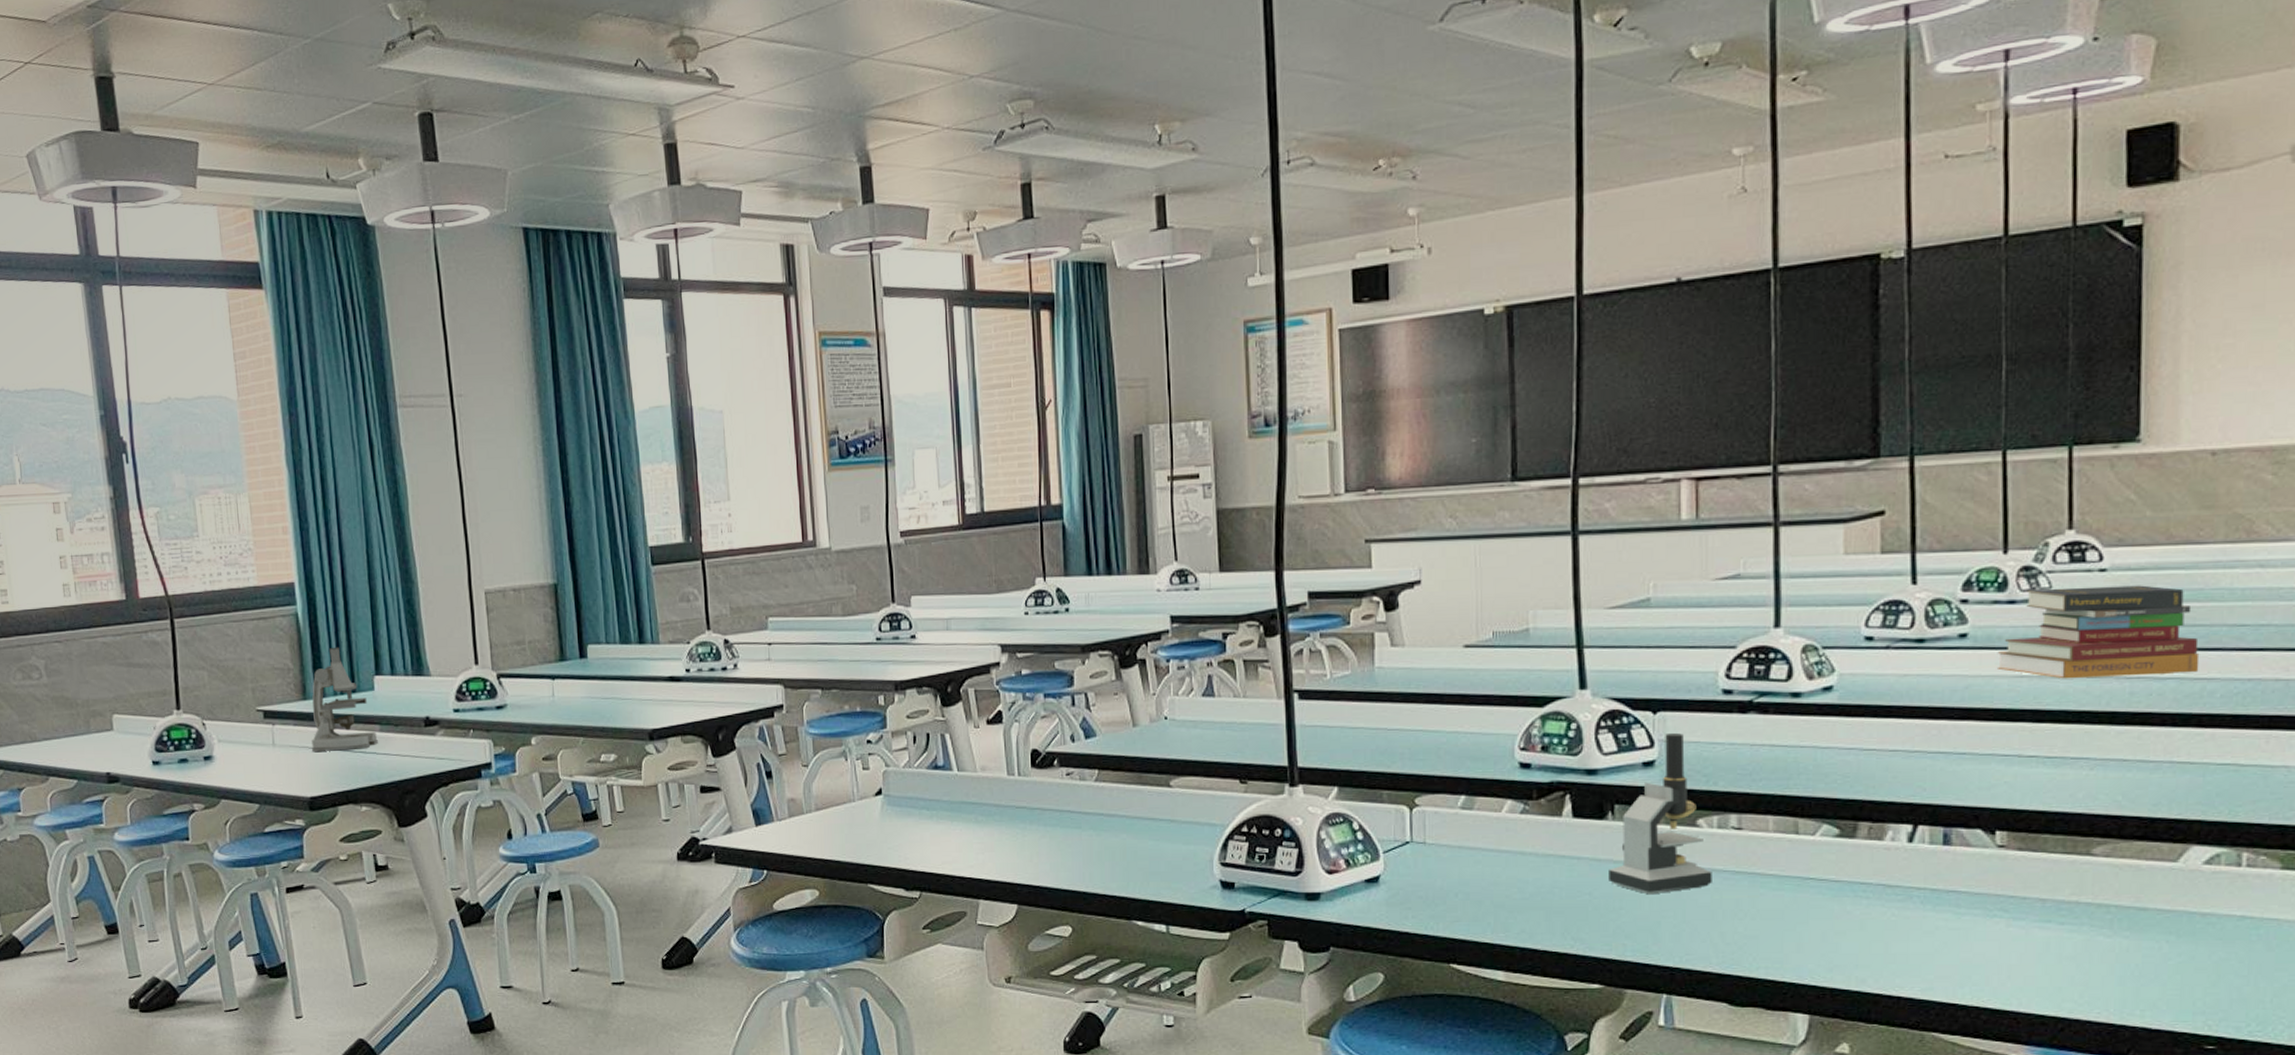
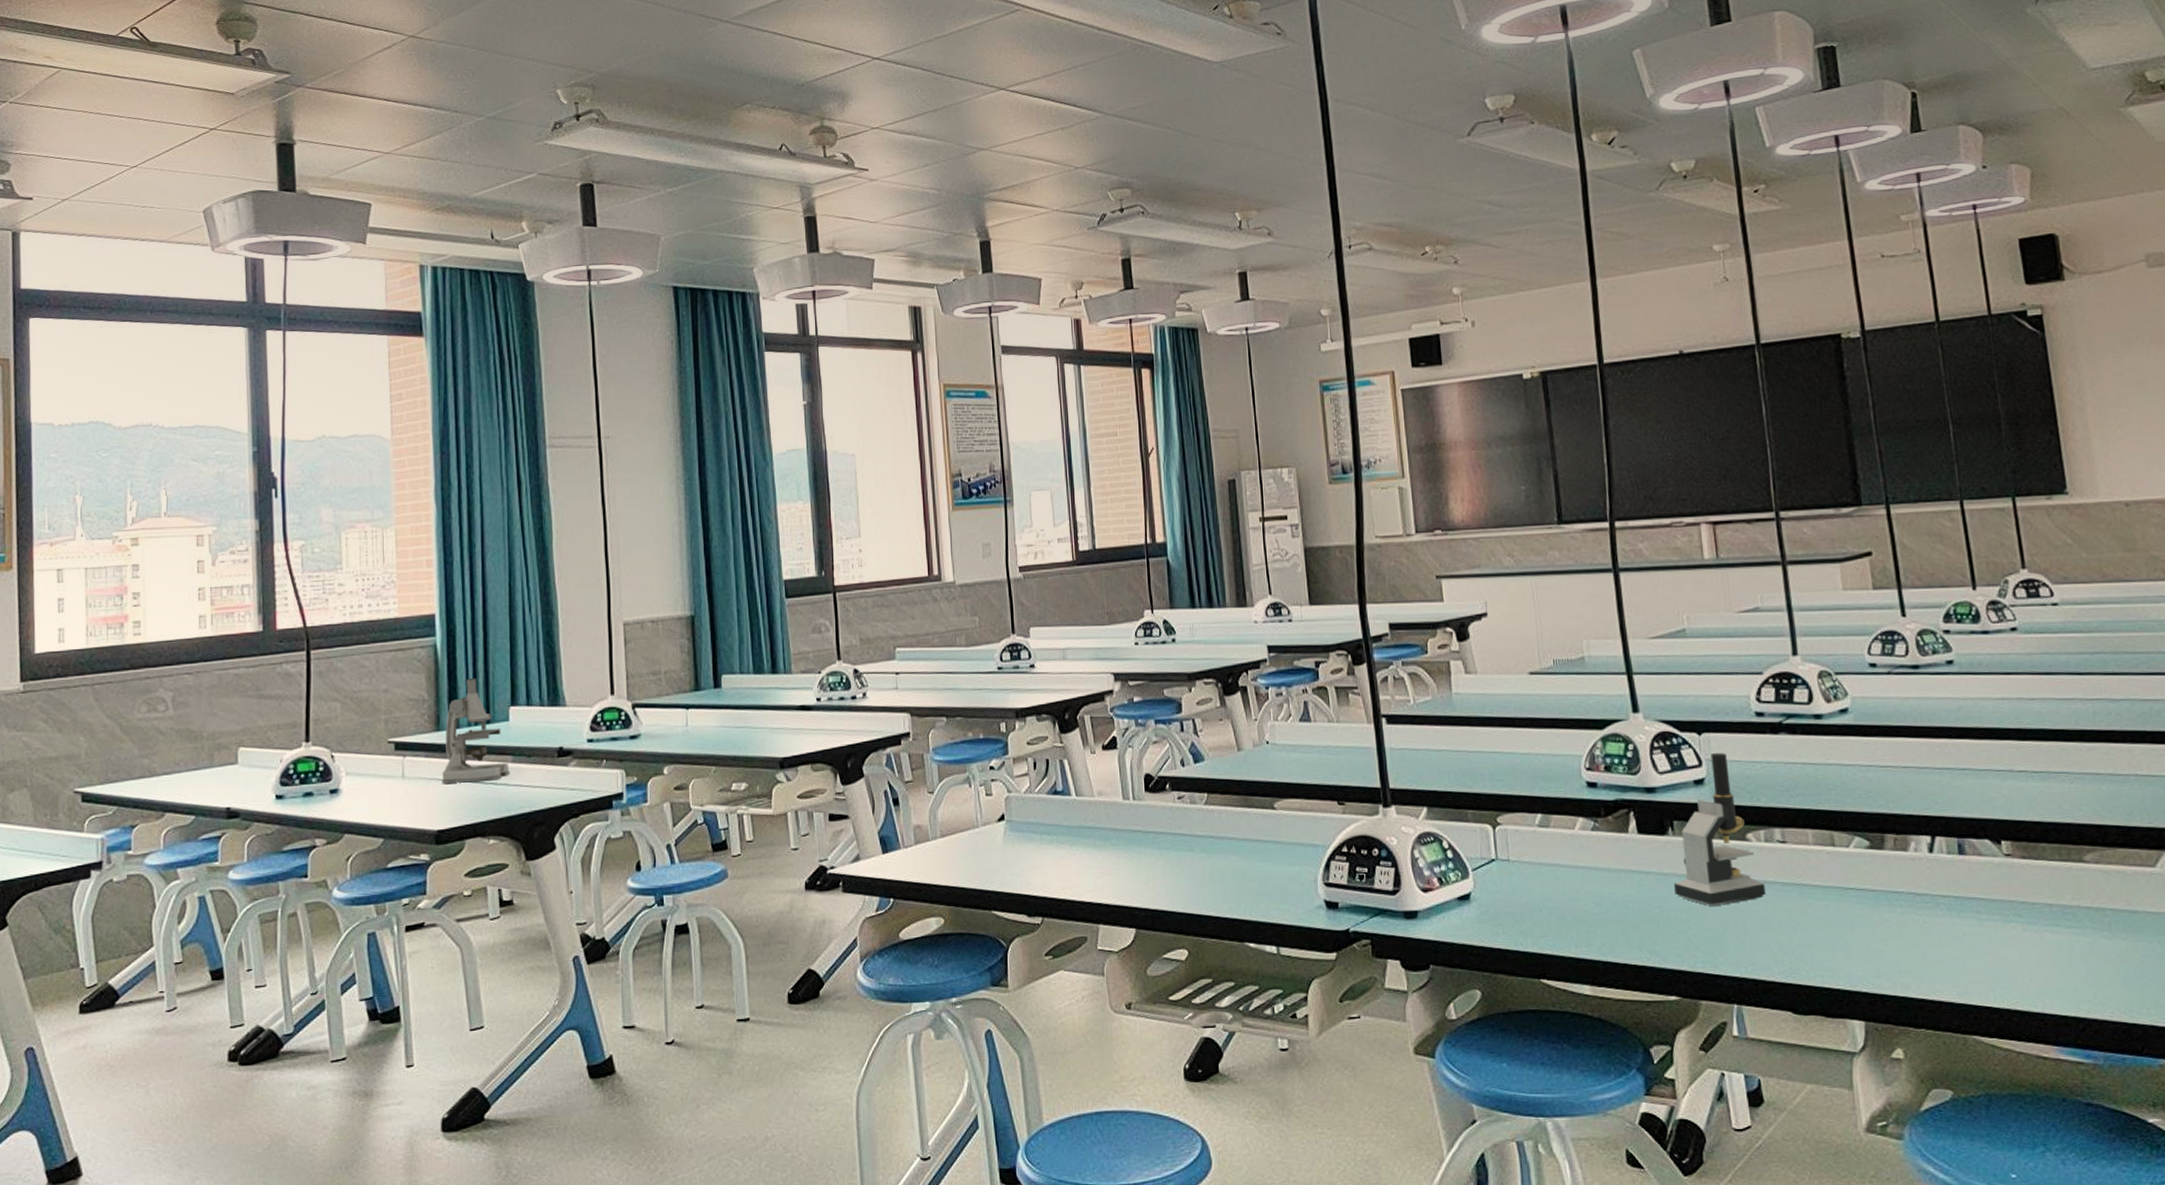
books: present [1996,585,2200,679] -> none [1979,617,2145,701]

